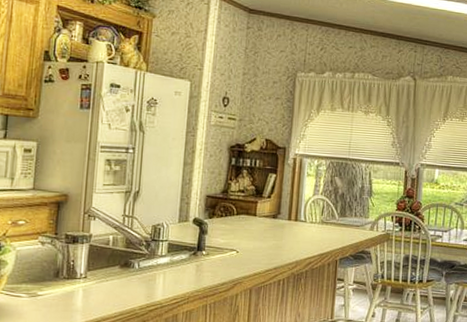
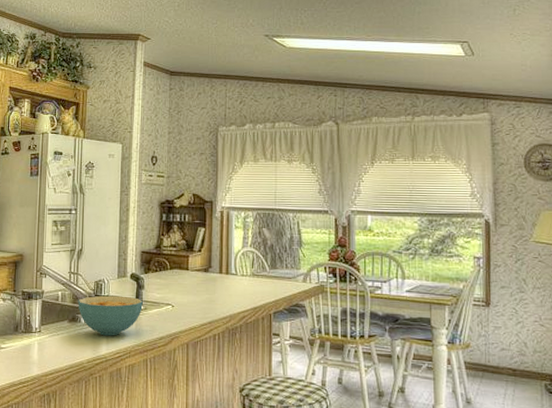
cereal bowl: none [131,240,205,282] -> present [78,295,143,336]

